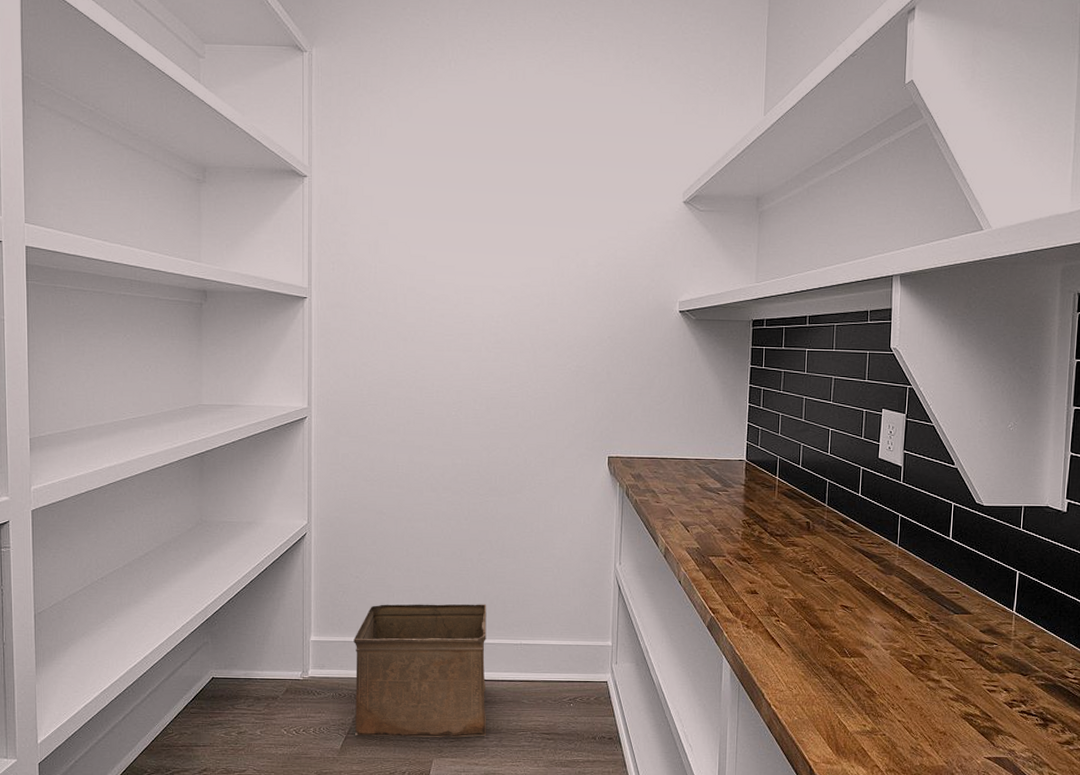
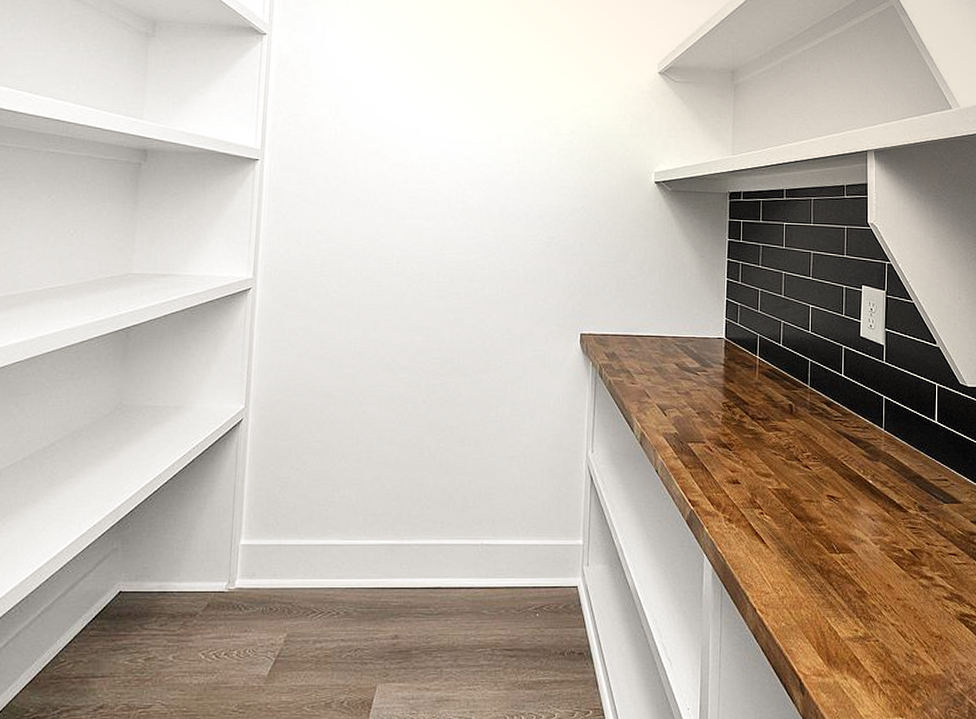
storage bin: present [353,604,487,738] -> none [287,499,445,659]

